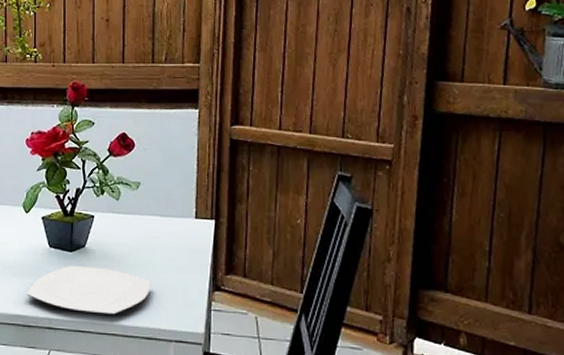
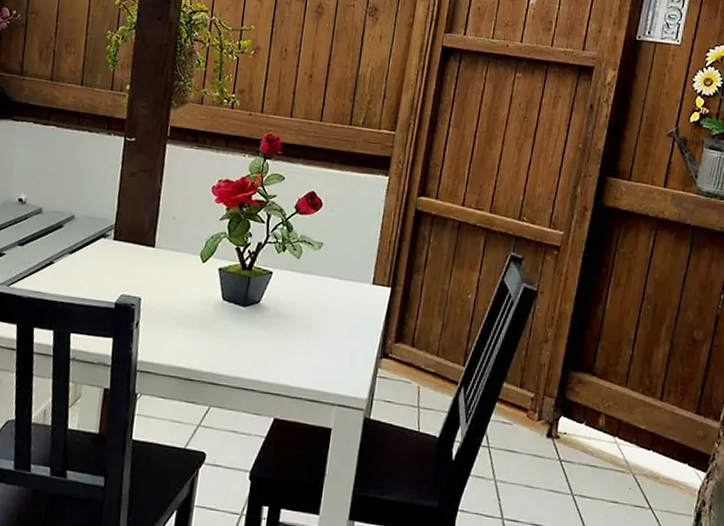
plate: present [26,266,152,315] -> none [192,321,322,375]

